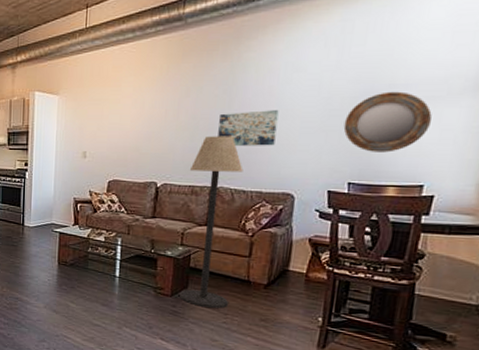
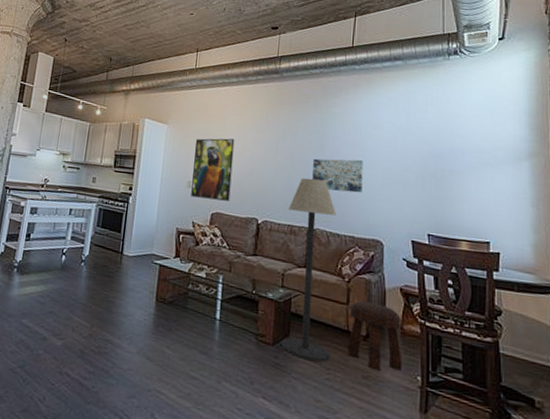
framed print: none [87,102,132,168] -> present [191,138,235,201]
stool: none [246,253,308,314] -> present [347,301,403,371]
home mirror: present [343,91,433,153] -> none [418,154,487,209]

